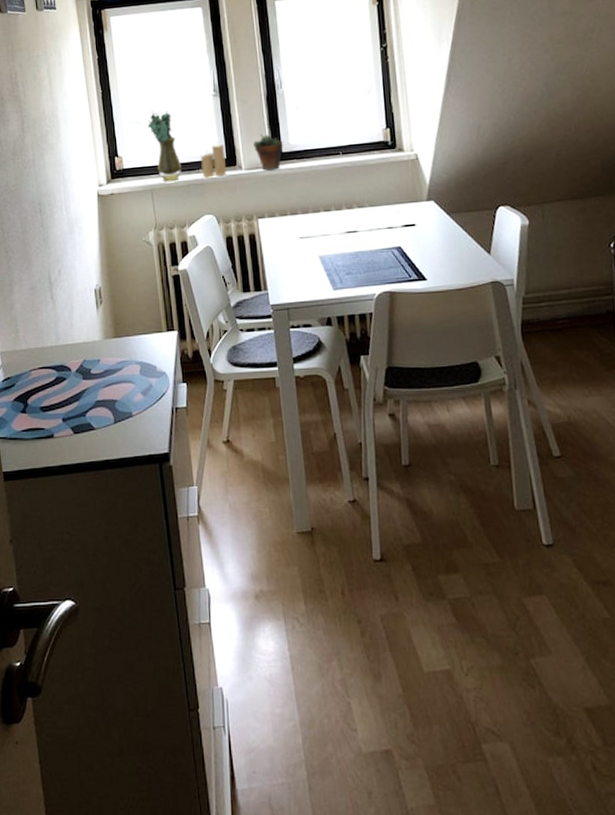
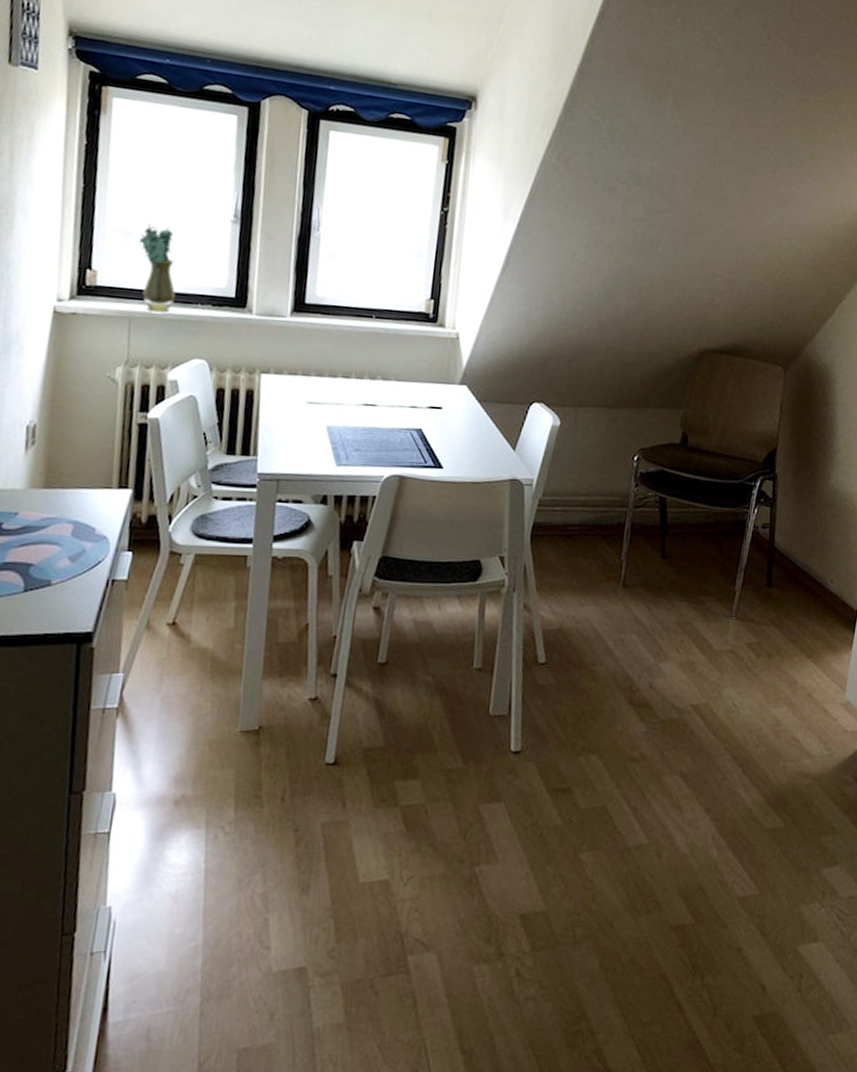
candle: present [200,140,226,178] -> none [200,274,235,318]
succulent plant: present [253,123,283,171] -> none [271,267,308,321]

